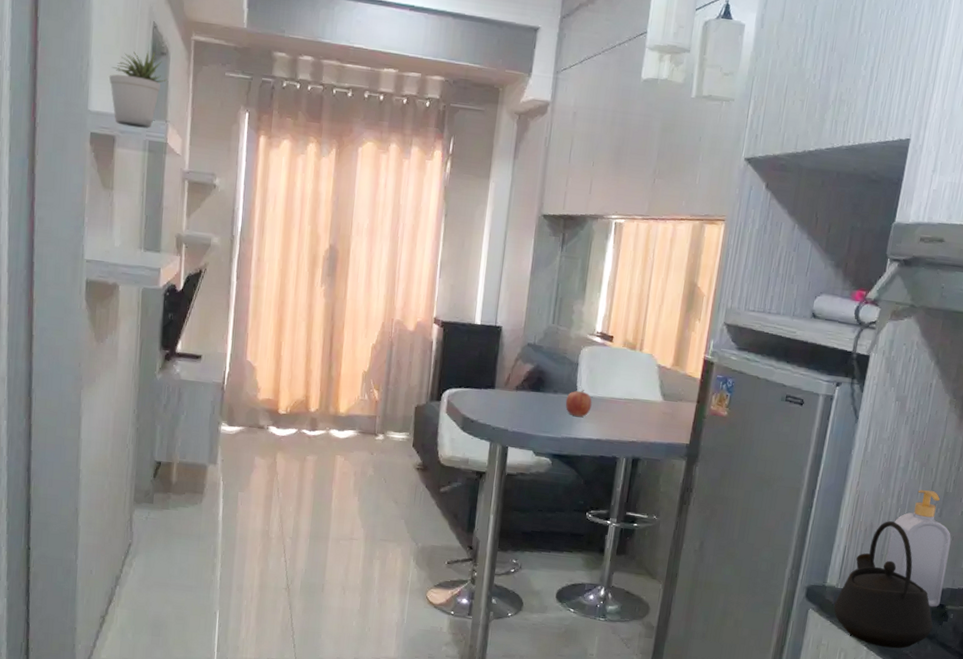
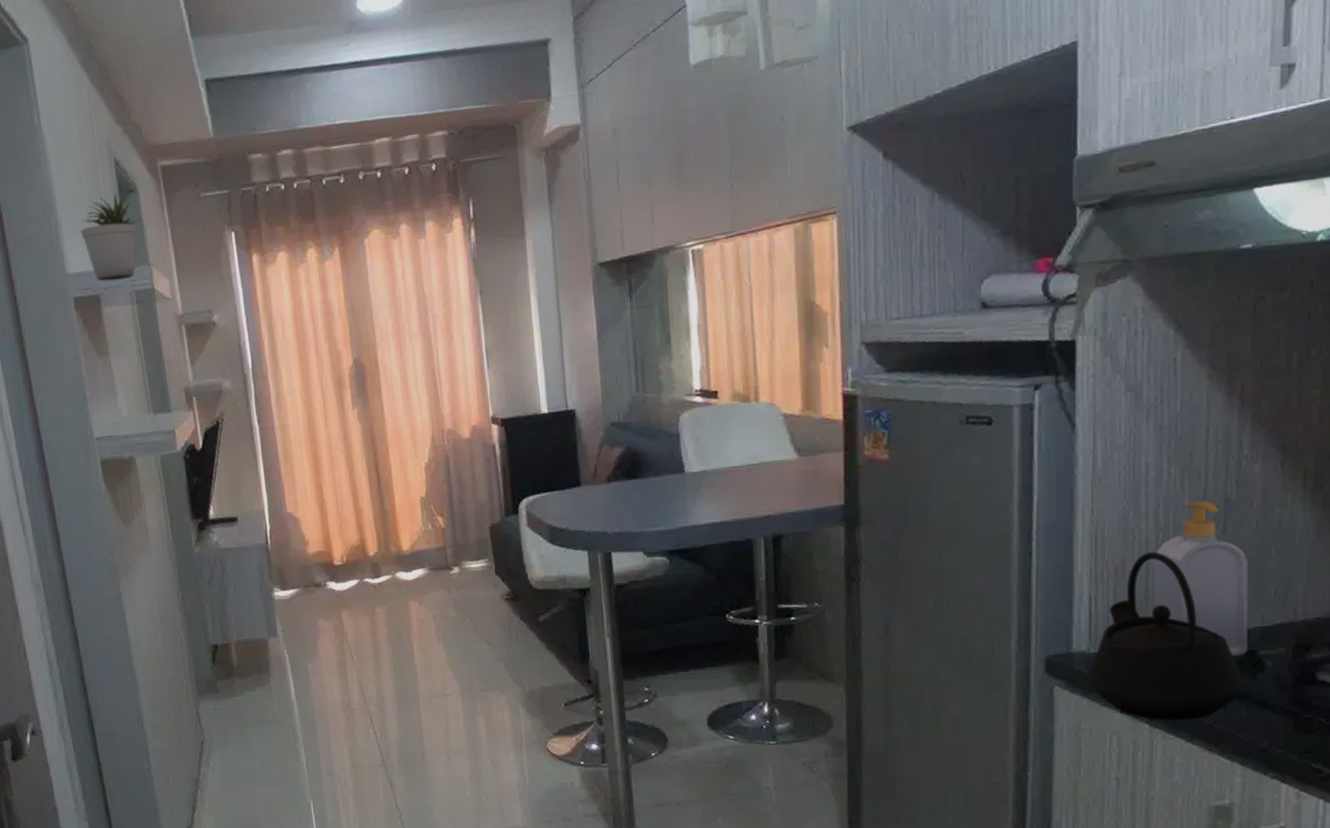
fruit: present [565,390,592,417] -> none [672,465,707,499]

